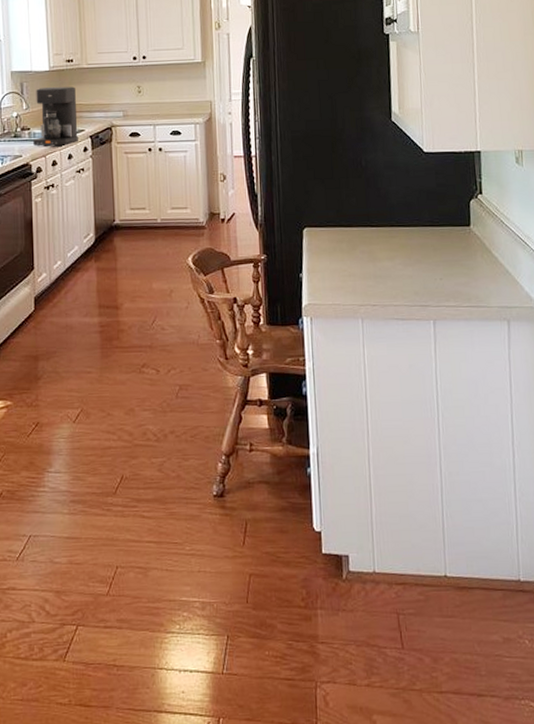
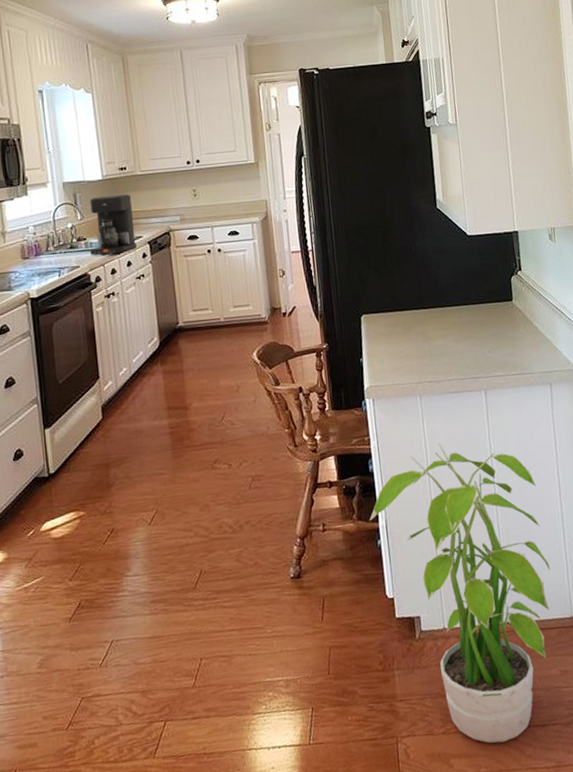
potted plant: none [299,372,498,706] -> present [369,443,551,744]

